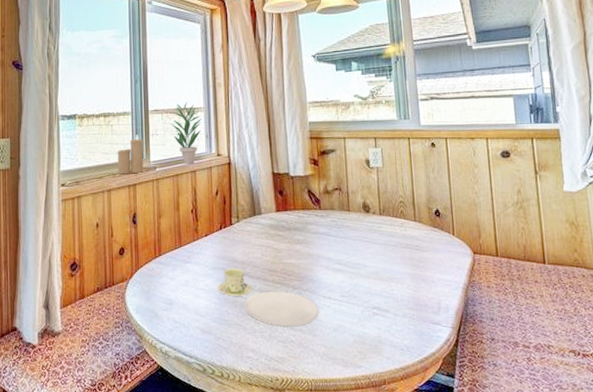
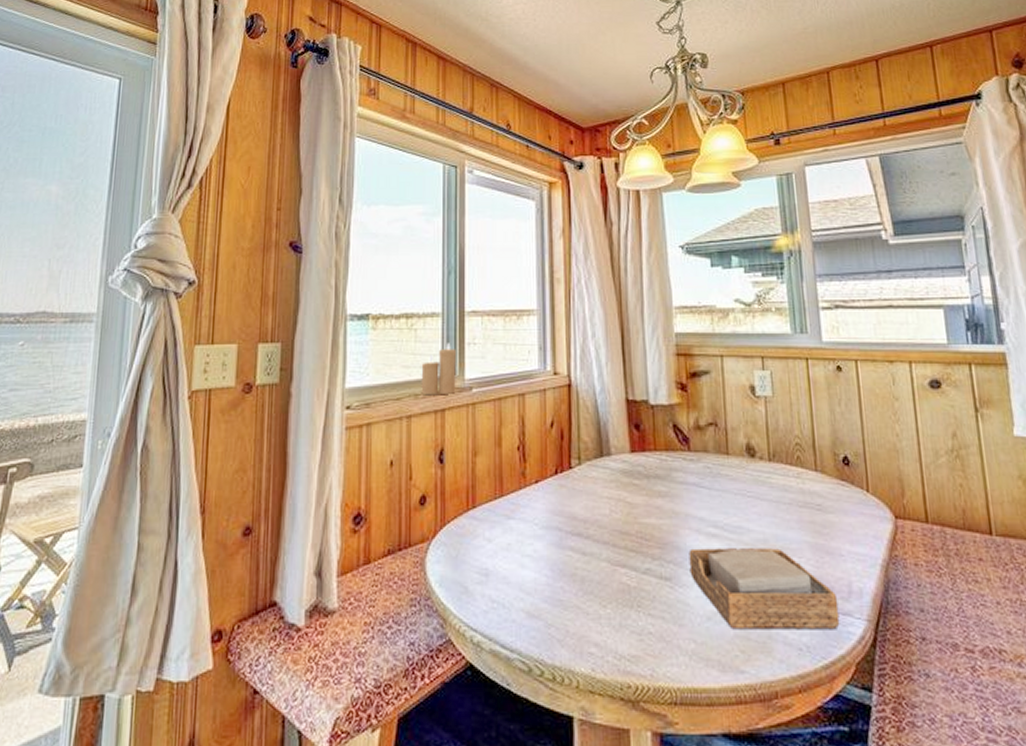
potted plant: present [171,102,201,164] -> none [493,302,534,384]
cup and saucer: present [217,268,253,296] -> none [550,528,598,567]
plate: present [244,291,320,327] -> none [585,562,688,612]
napkin holder: none [320,278,432,337] -> present [689,548,840,630]

